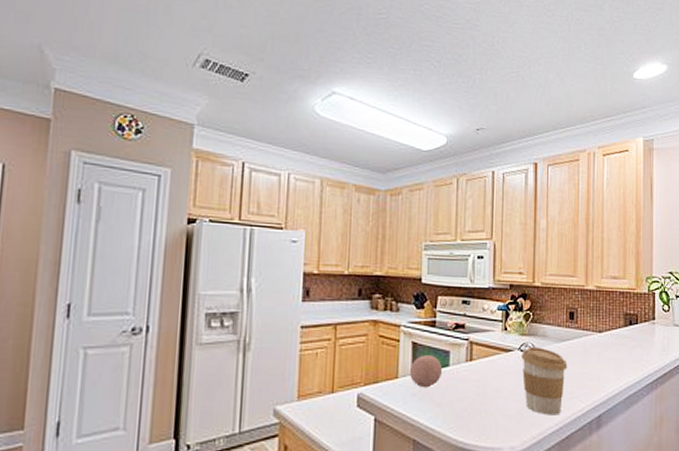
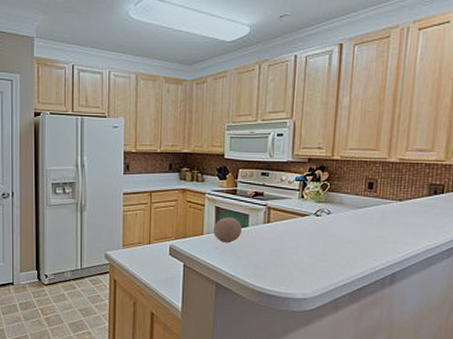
coffee cup: present [522,346,568,416] -> none [317,212,363,271]

